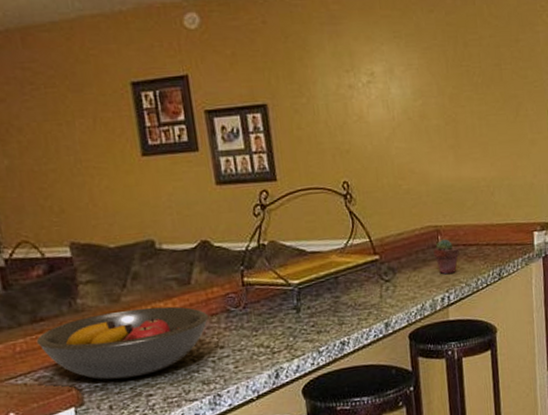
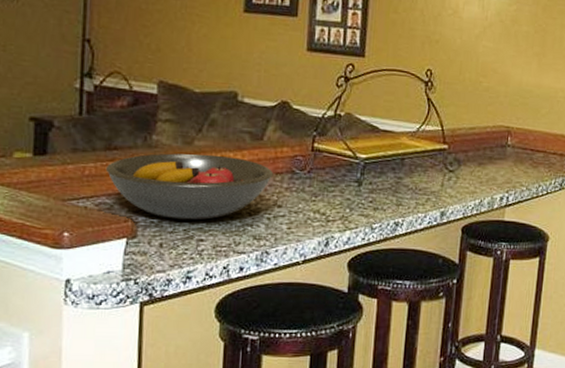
potted succulent: present [433,239,460,275] -> none [501,141,526,176]

